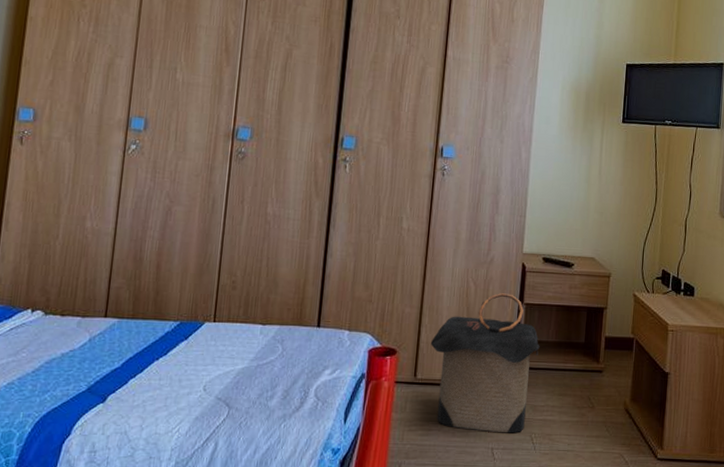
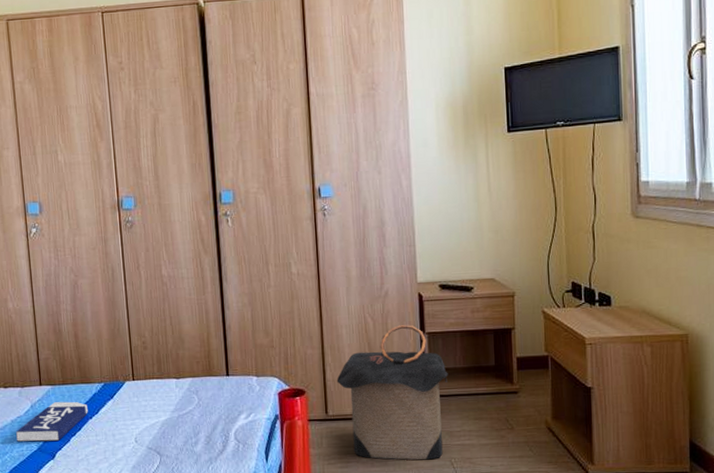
book: none [63,337,157,382] -> present [16,401,88,442]

